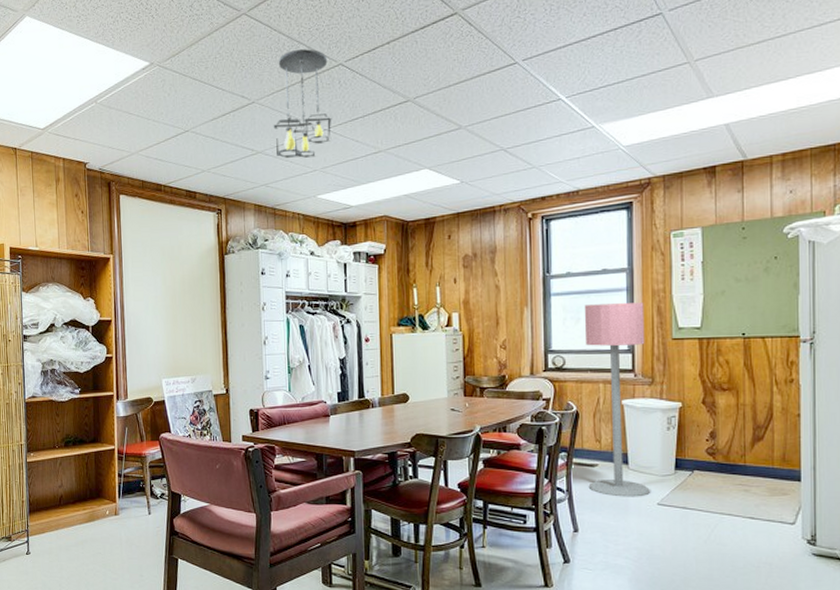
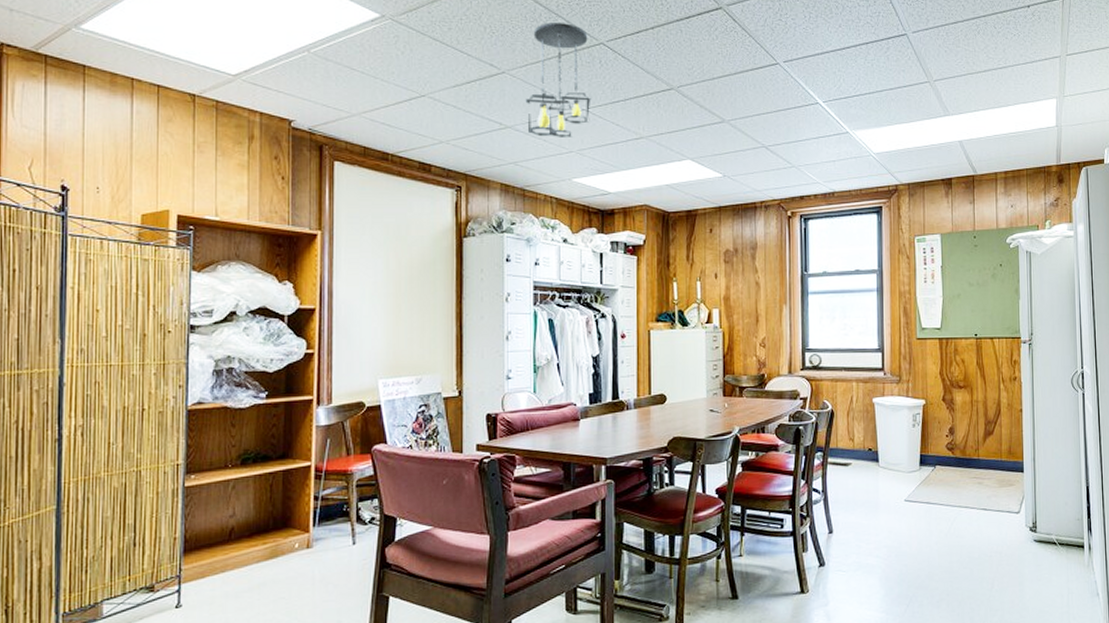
floor lamp: present [584,302,650,497] -> none [839,303,898,495]

